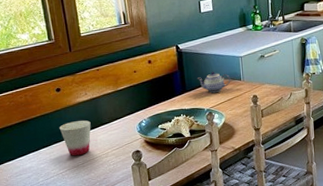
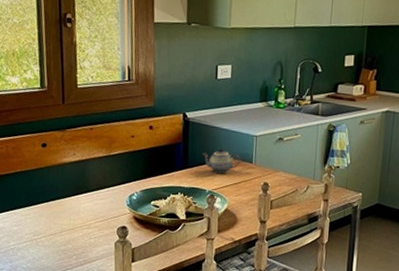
cup: present [59,120,91,156] -> none [39,182,76,223]

